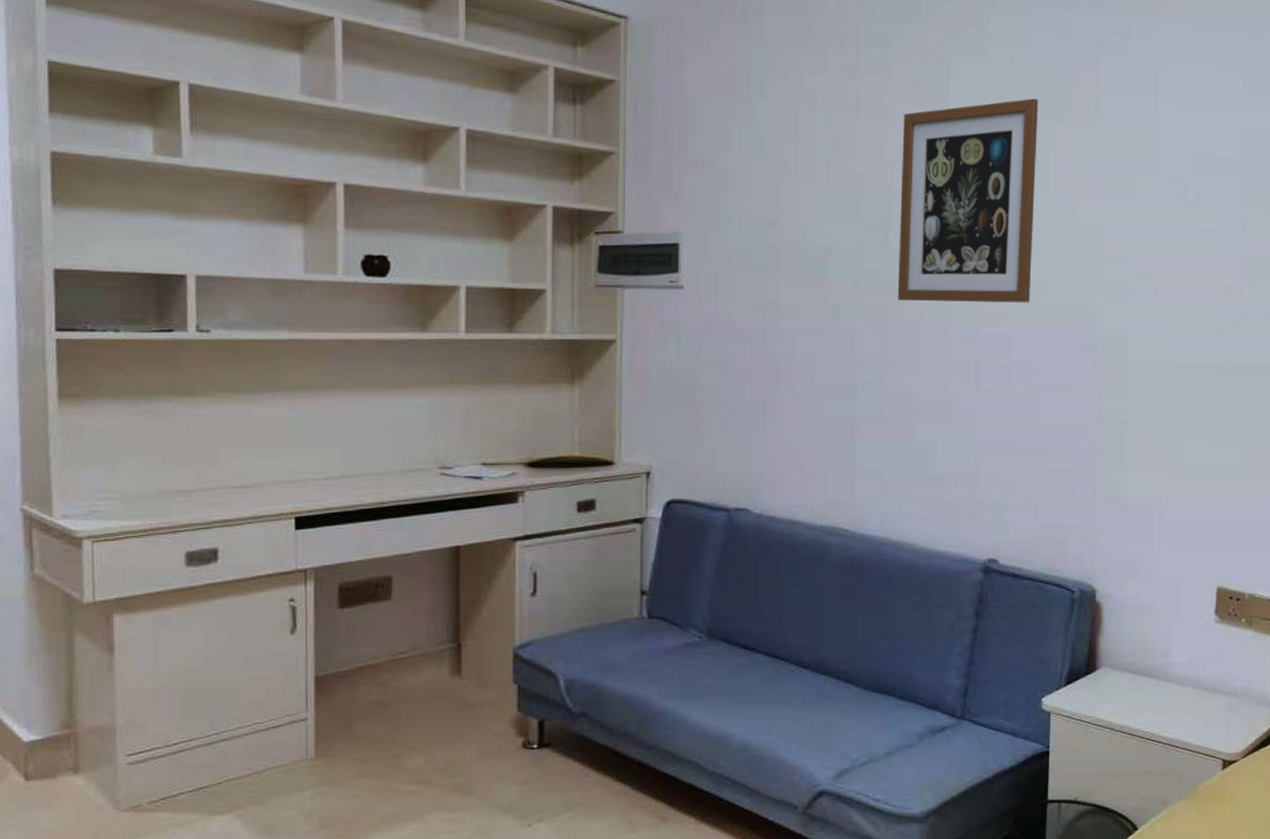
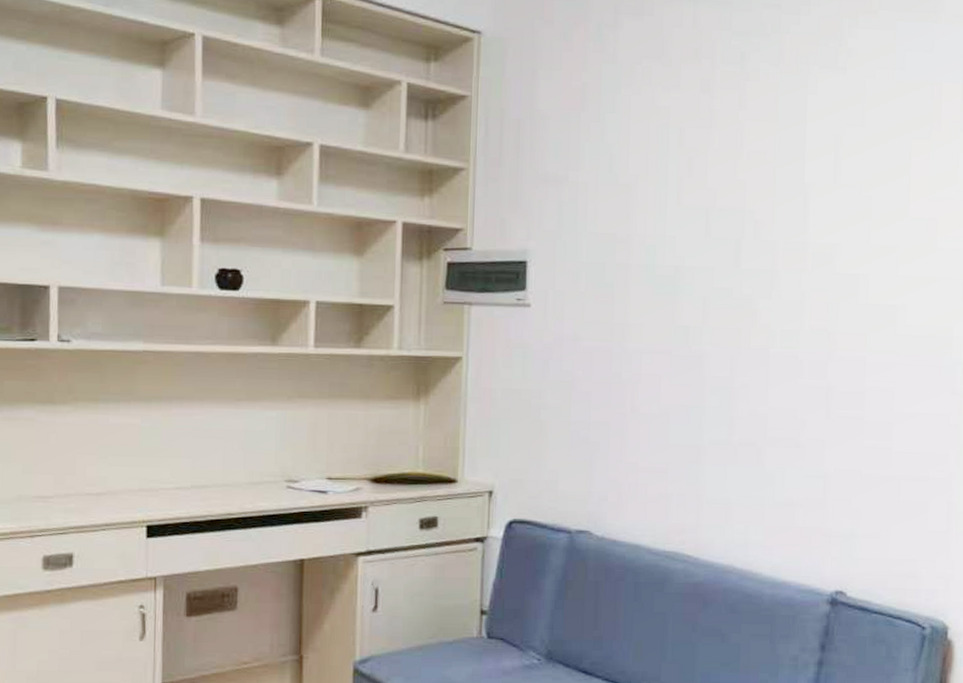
wall art: present [897,98,1039,303] -> none [748,115,901,327]

